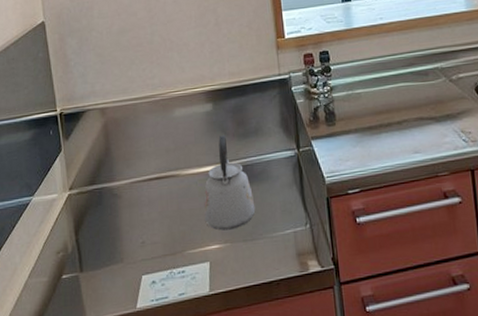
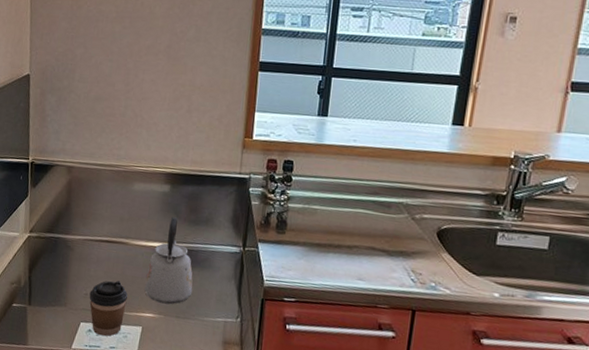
coffee cup: none [146,218,189,285] -> present [89,280,128,336]

